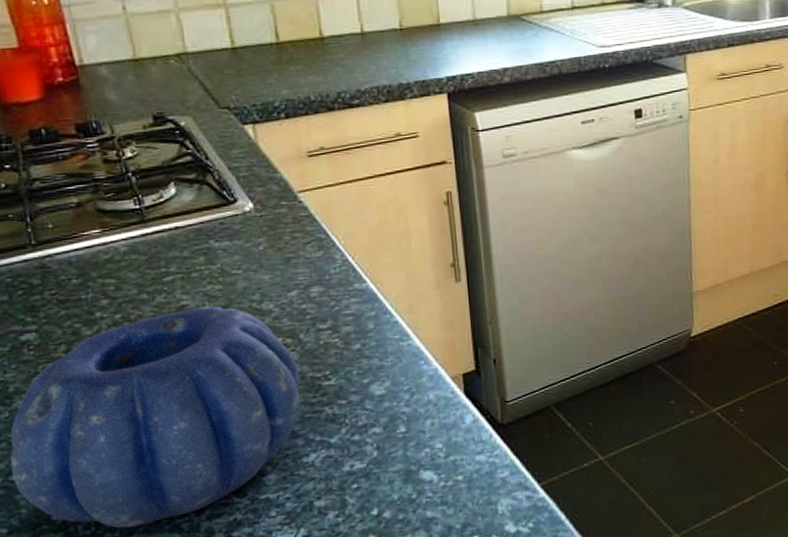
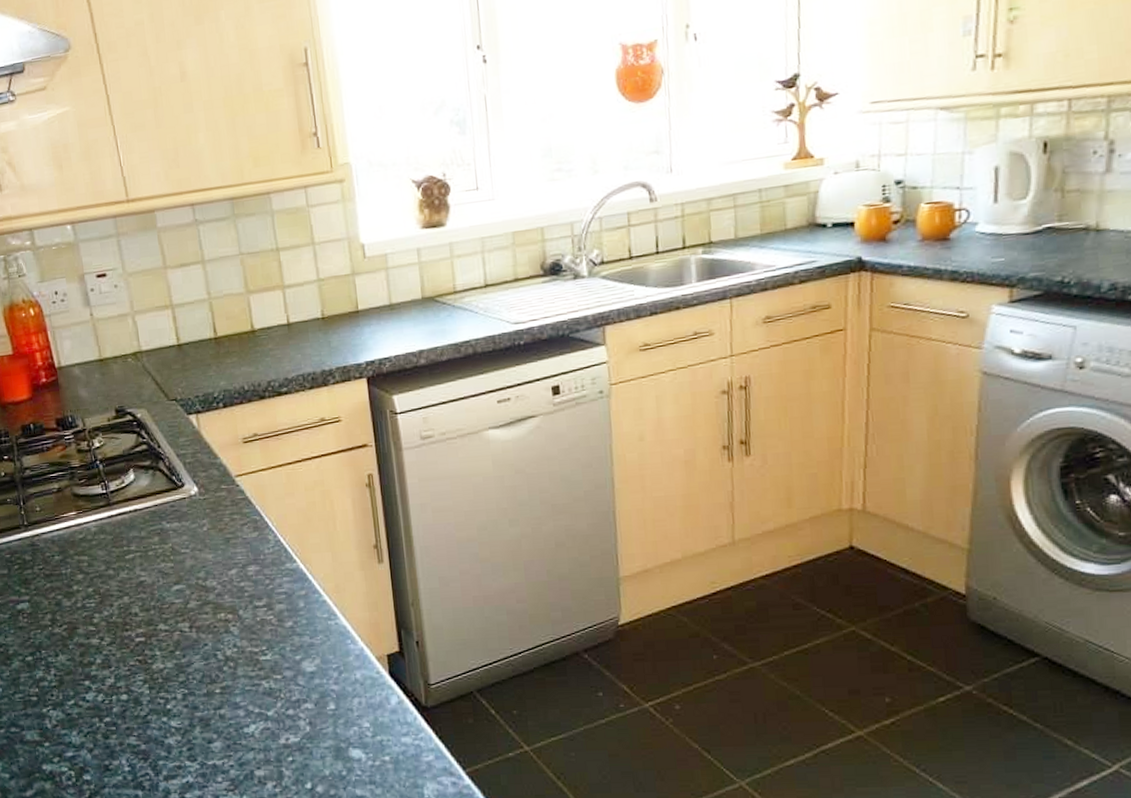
decorative bowl: present [10,305,301,528] -> none [10,582,241,782]

